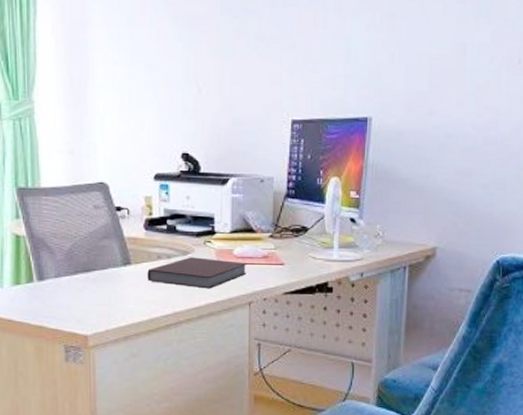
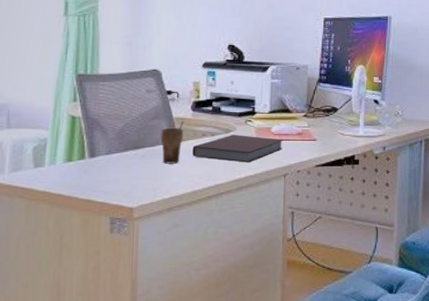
cup: none [112,241,137,289] -> present [160,120,184,164]

